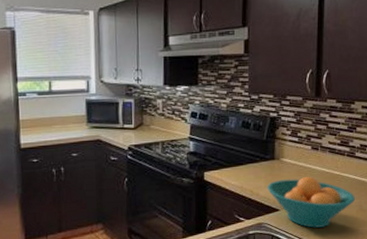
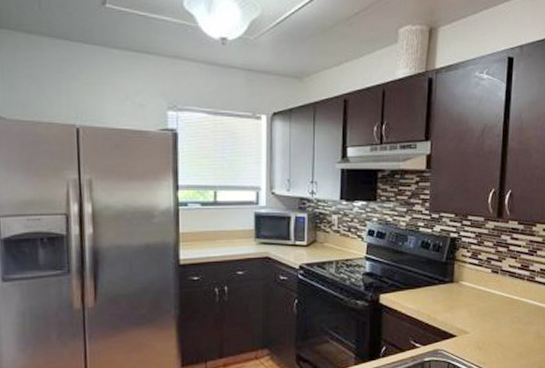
fruit bowl: present [267,177,355,228] -> none [445,301,533,355]

